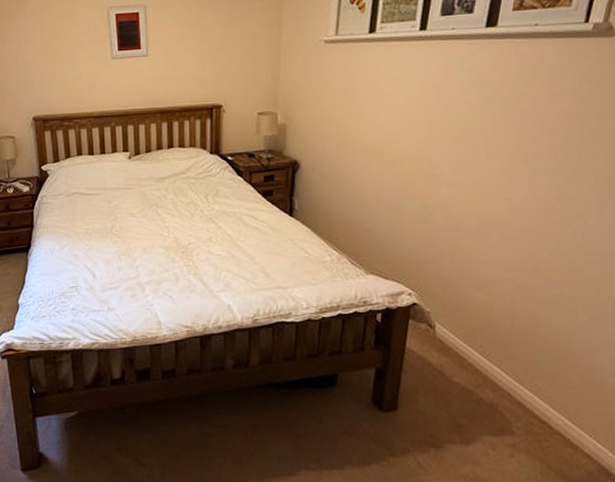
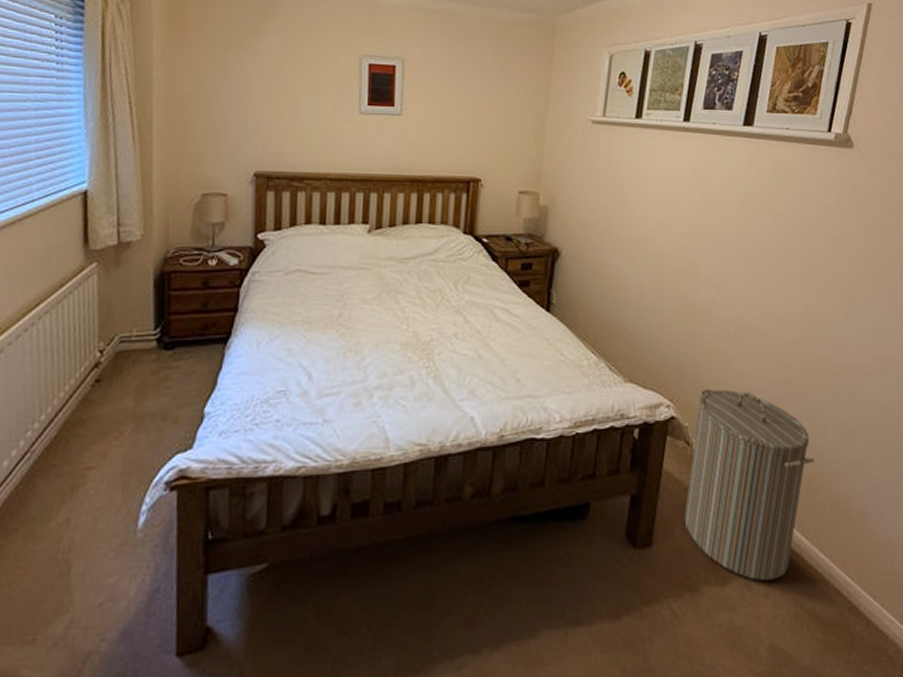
laundry hamper: none [428,278,564,443] -> present [684,389,815,581]

